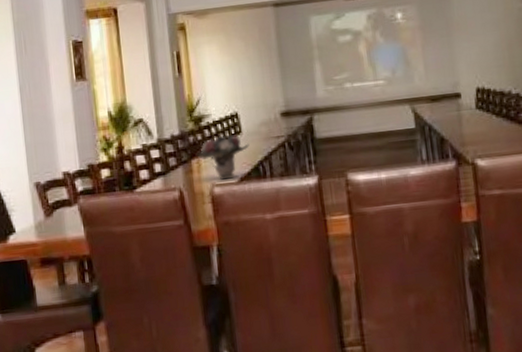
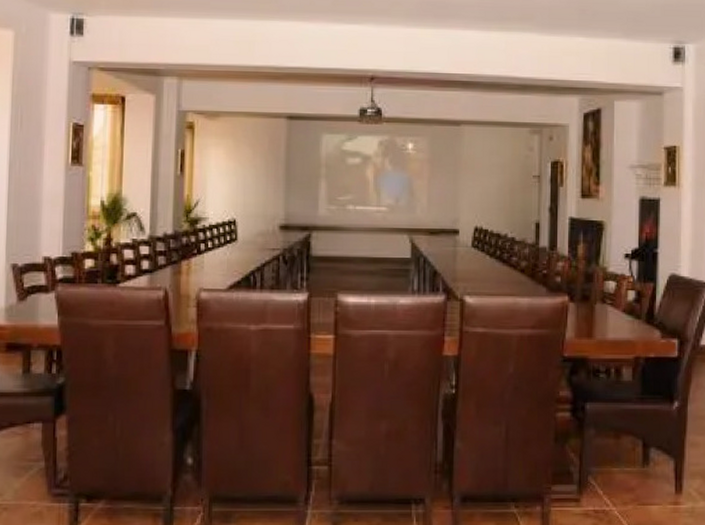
flower arrangement: present [195,133,250,180] -> none [186,239,243,285]

